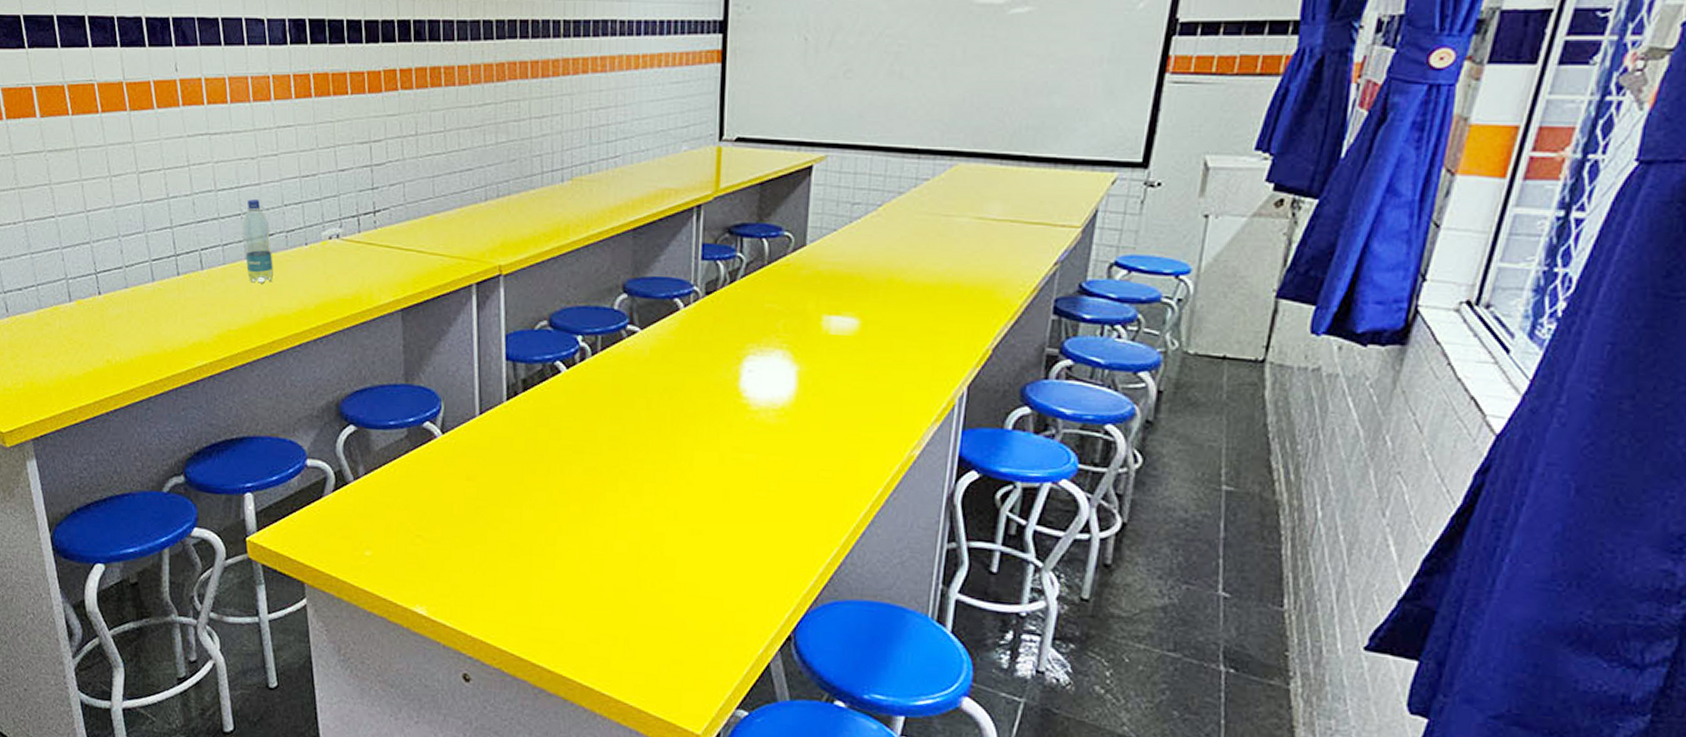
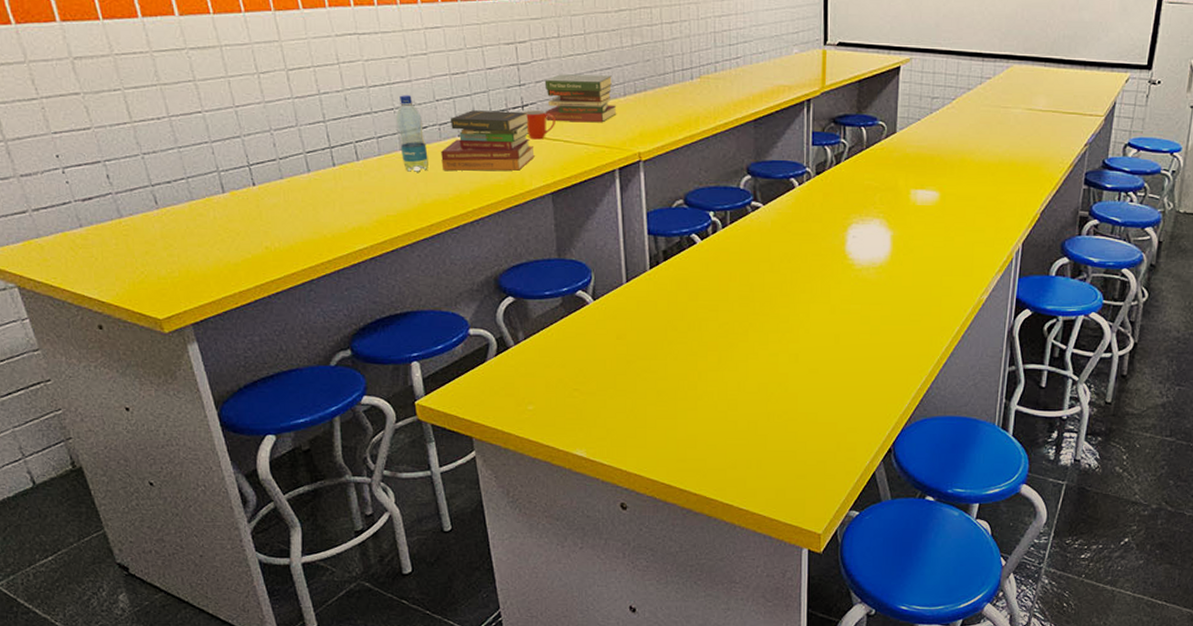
books: none [286,216,385,284] -> present [441,110,535,171]
mug: none [375,215,409,249] -> present [524,109,555,140]
books: none [399,176,477,231] -> present [544,74,617,123]

